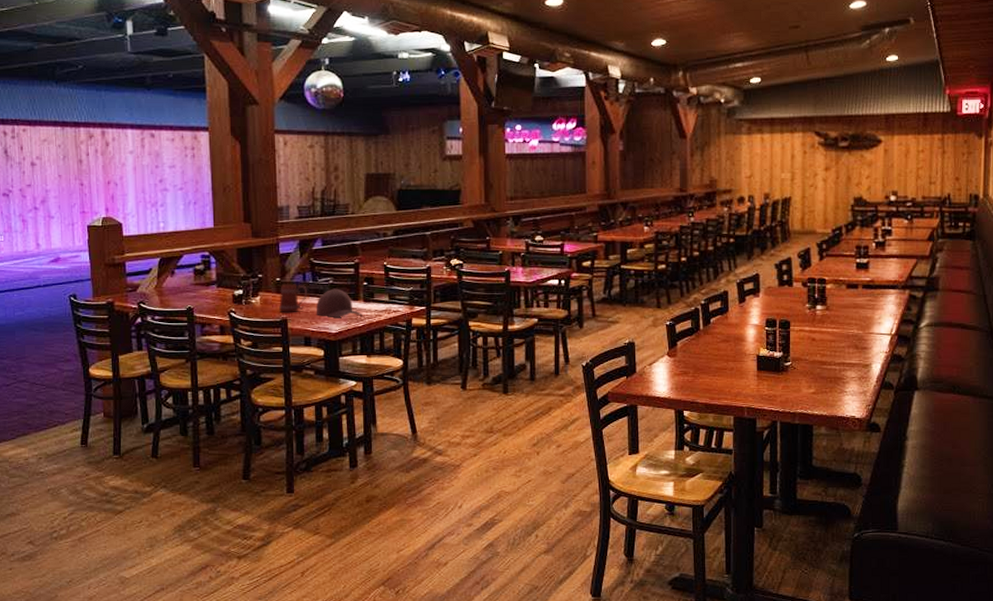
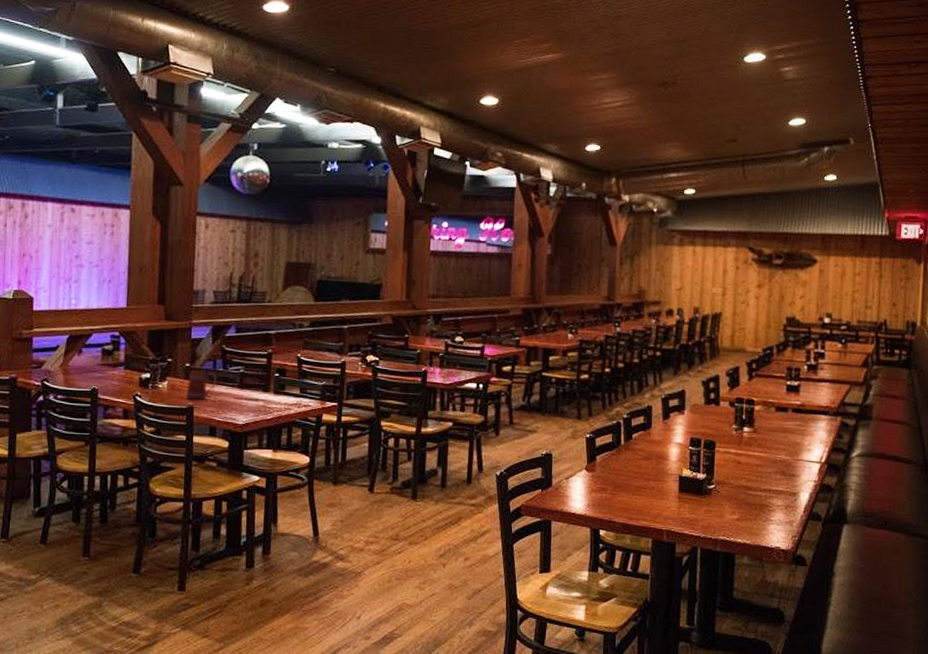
baseball cap: present [316,288,363,317] -> none [223,378,272,408]

